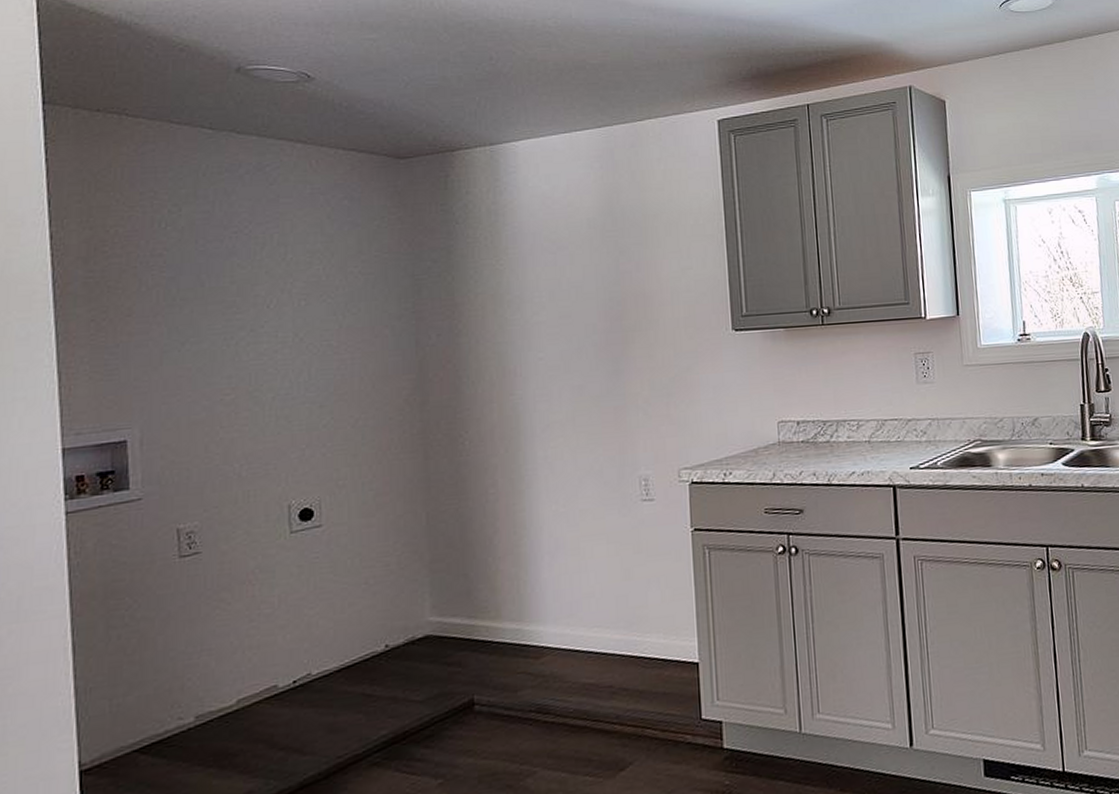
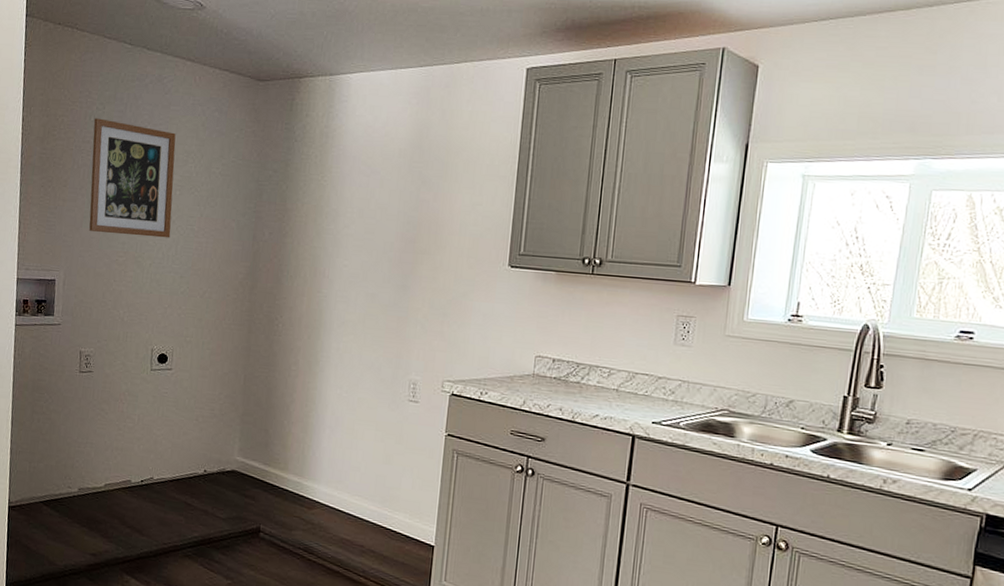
wall art: none [165,223,299,369] -> present [89,118,176,238]

